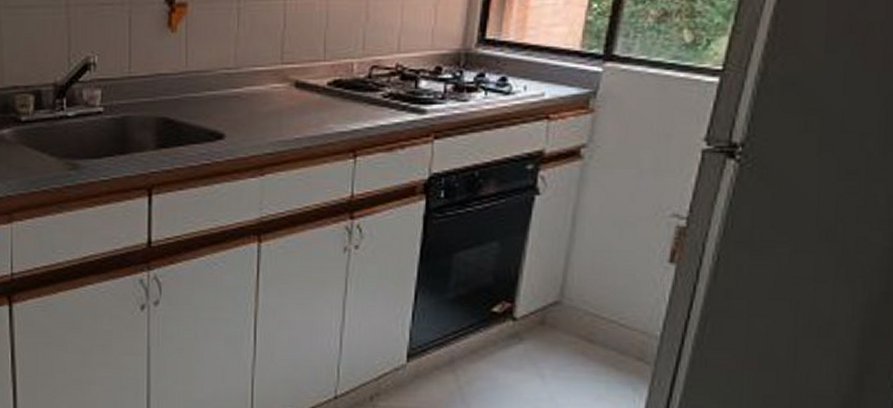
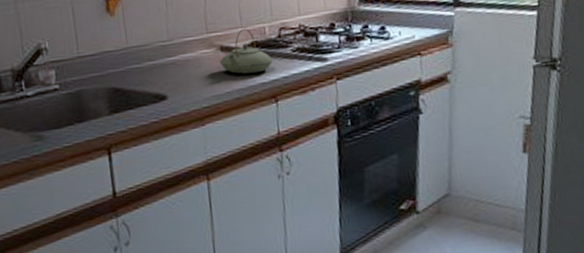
teapot: none [292,62,358,119] -> present [219,28,274,74]

